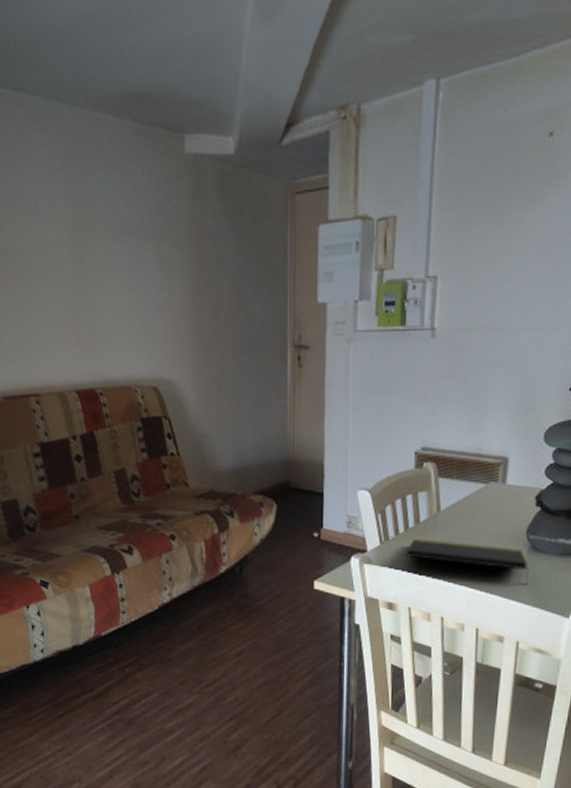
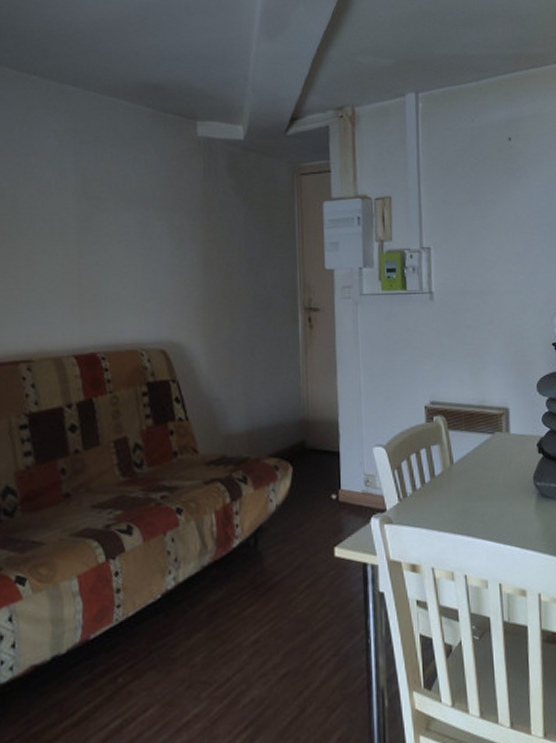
notepad: present [405,539,529,583] -> none [424,493,541,531]

